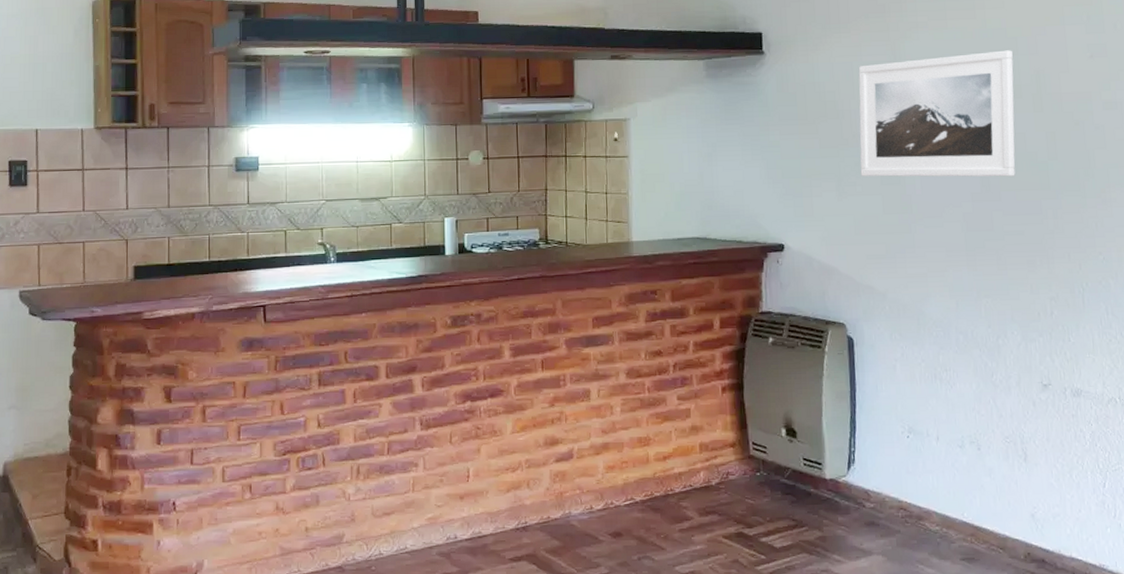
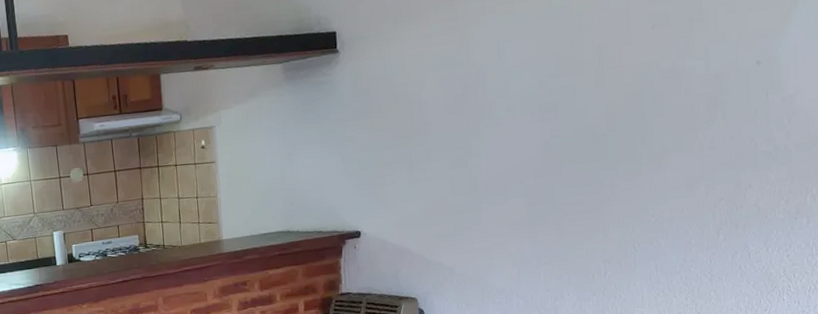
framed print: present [858,50,1015,177] -> none [428,27,577,162]

